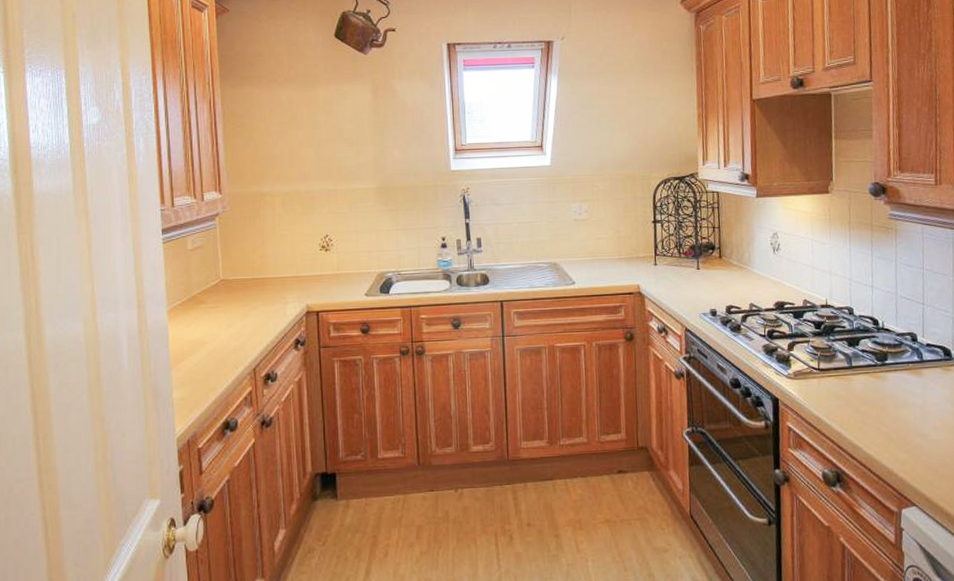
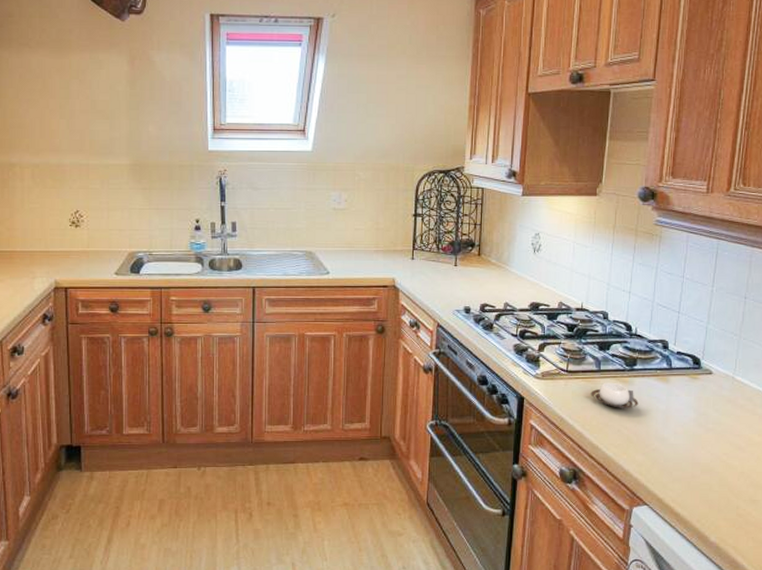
cup: none [845,378,894,405] -> present [591,382,639,408]

